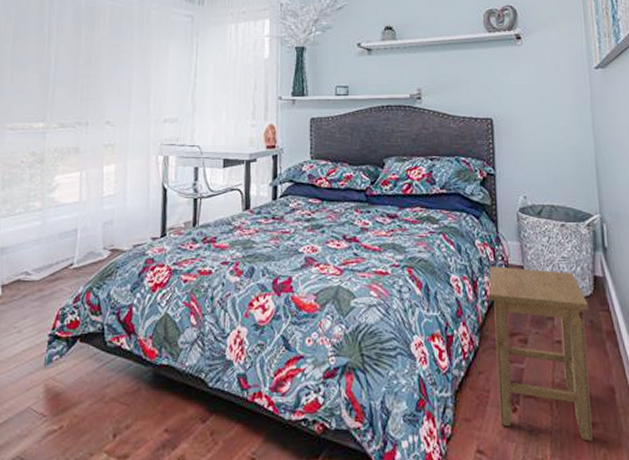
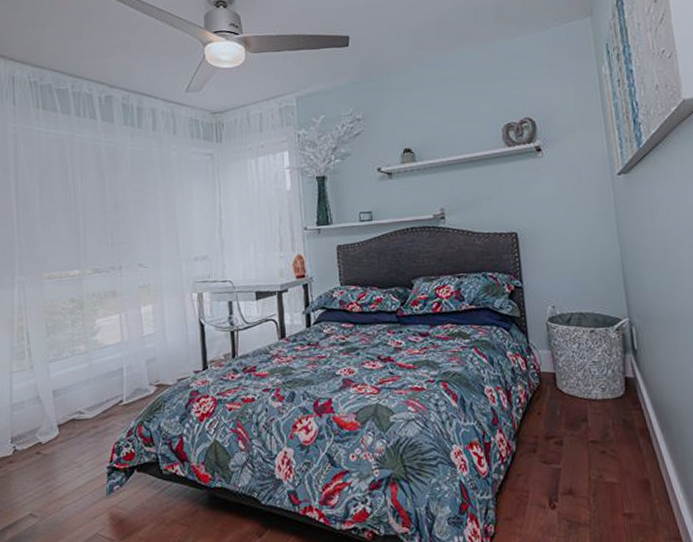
stool: present [489,267,593,442] -> none [522,374,630,531]

